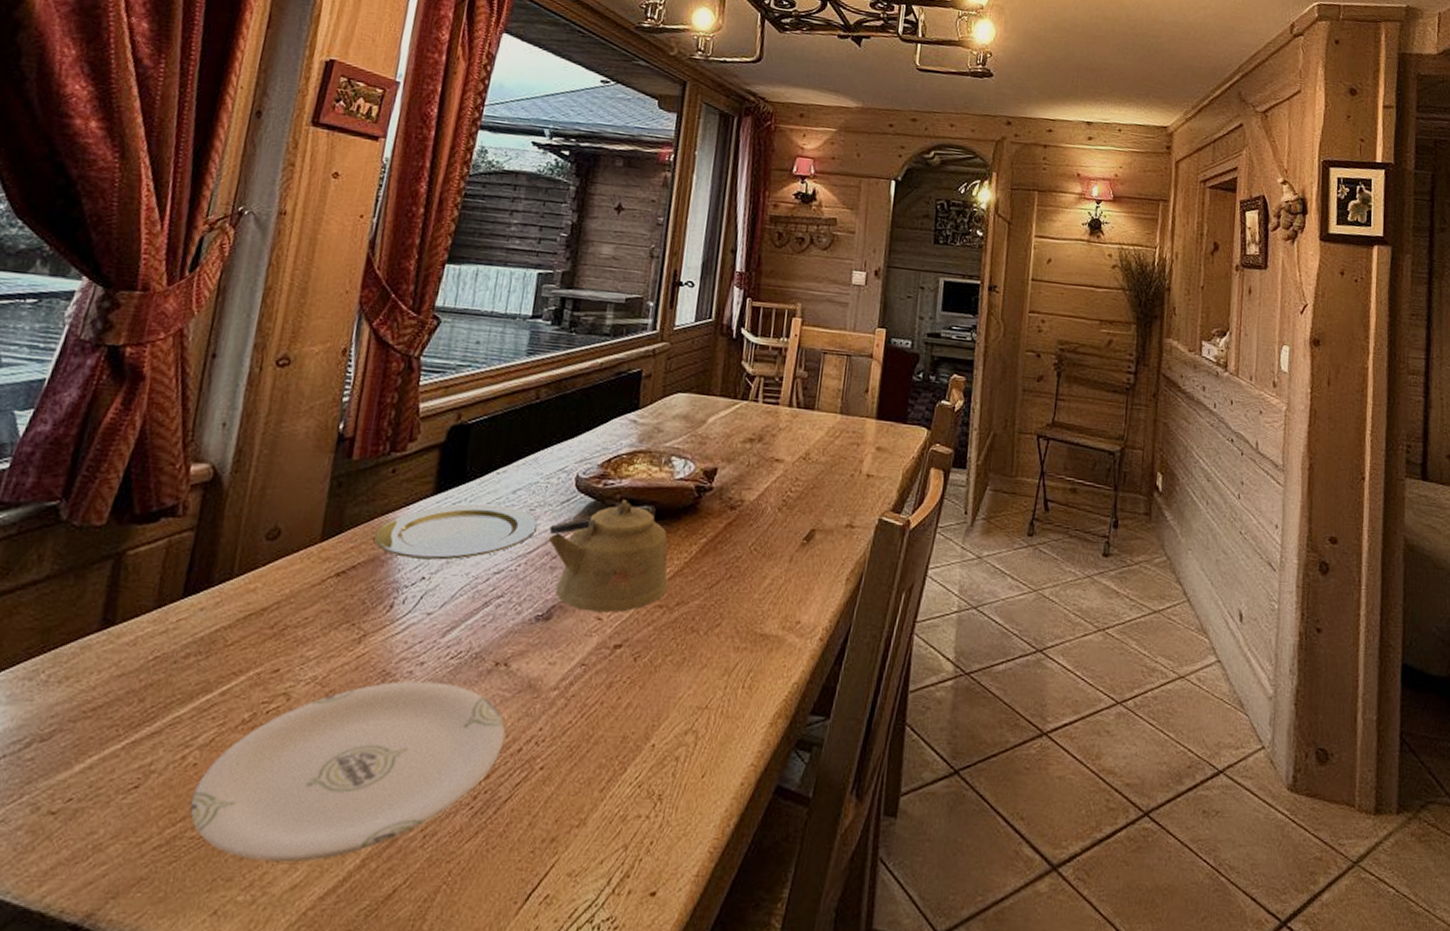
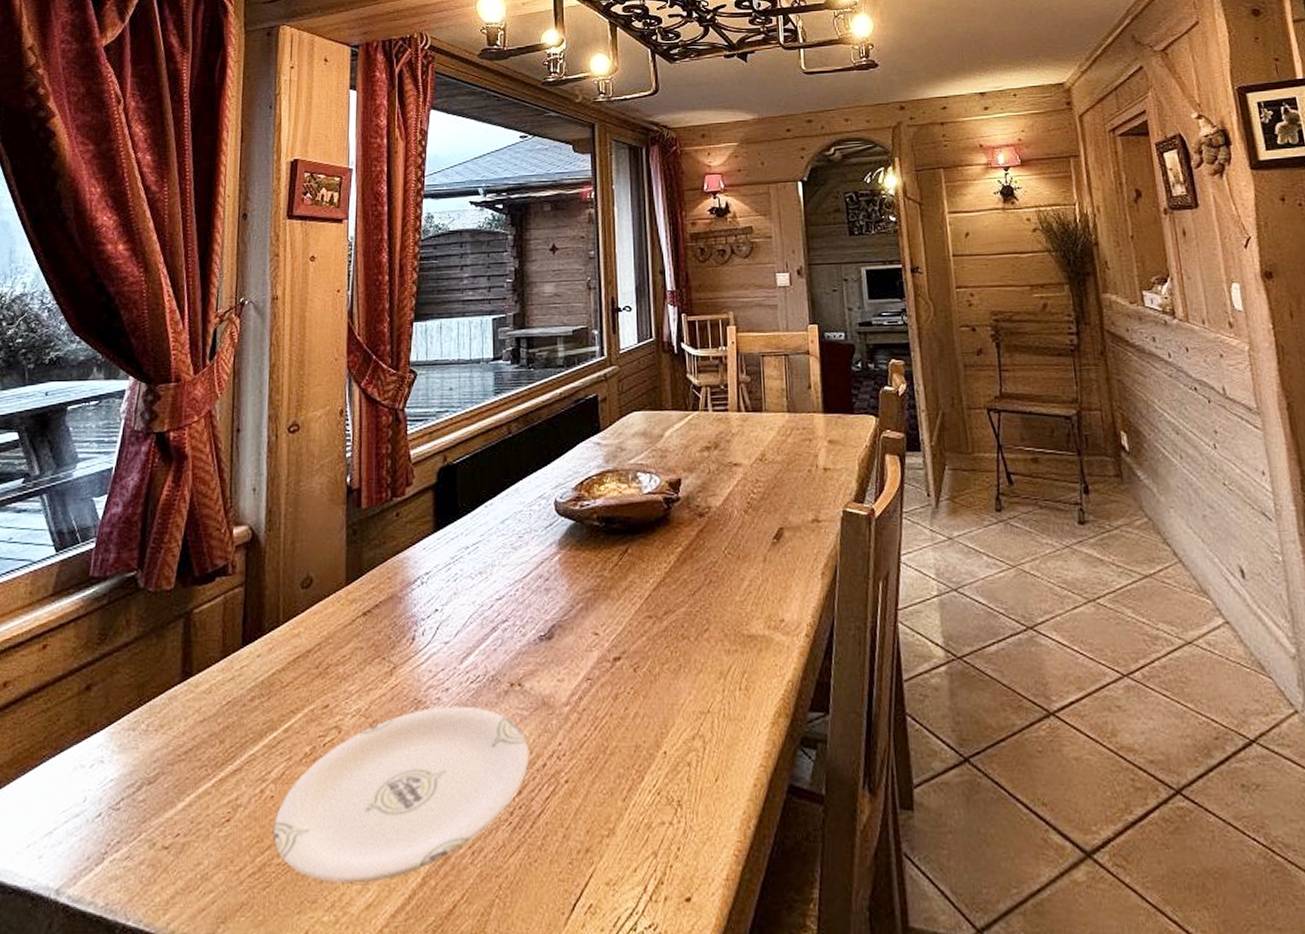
plate: present [373,503,538,560] -> none [389,535,528,593]
kettle: present [549,500,669,613] -> none [538,519,654,628]

